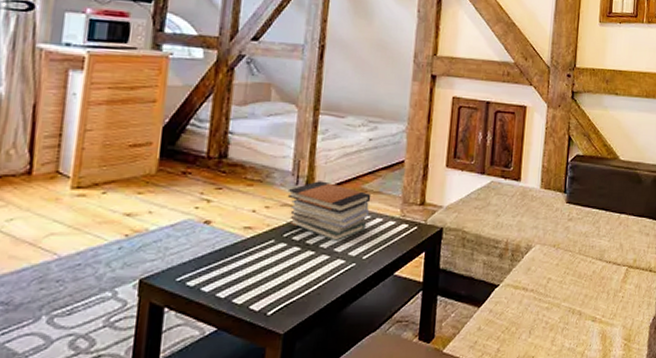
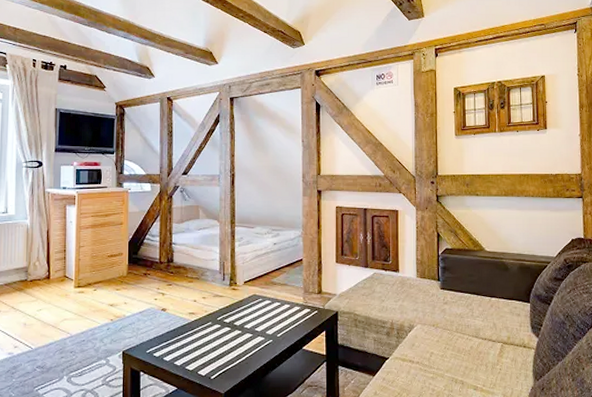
book stack: present [287,181,372,241] -> none [217,277,279,323]

